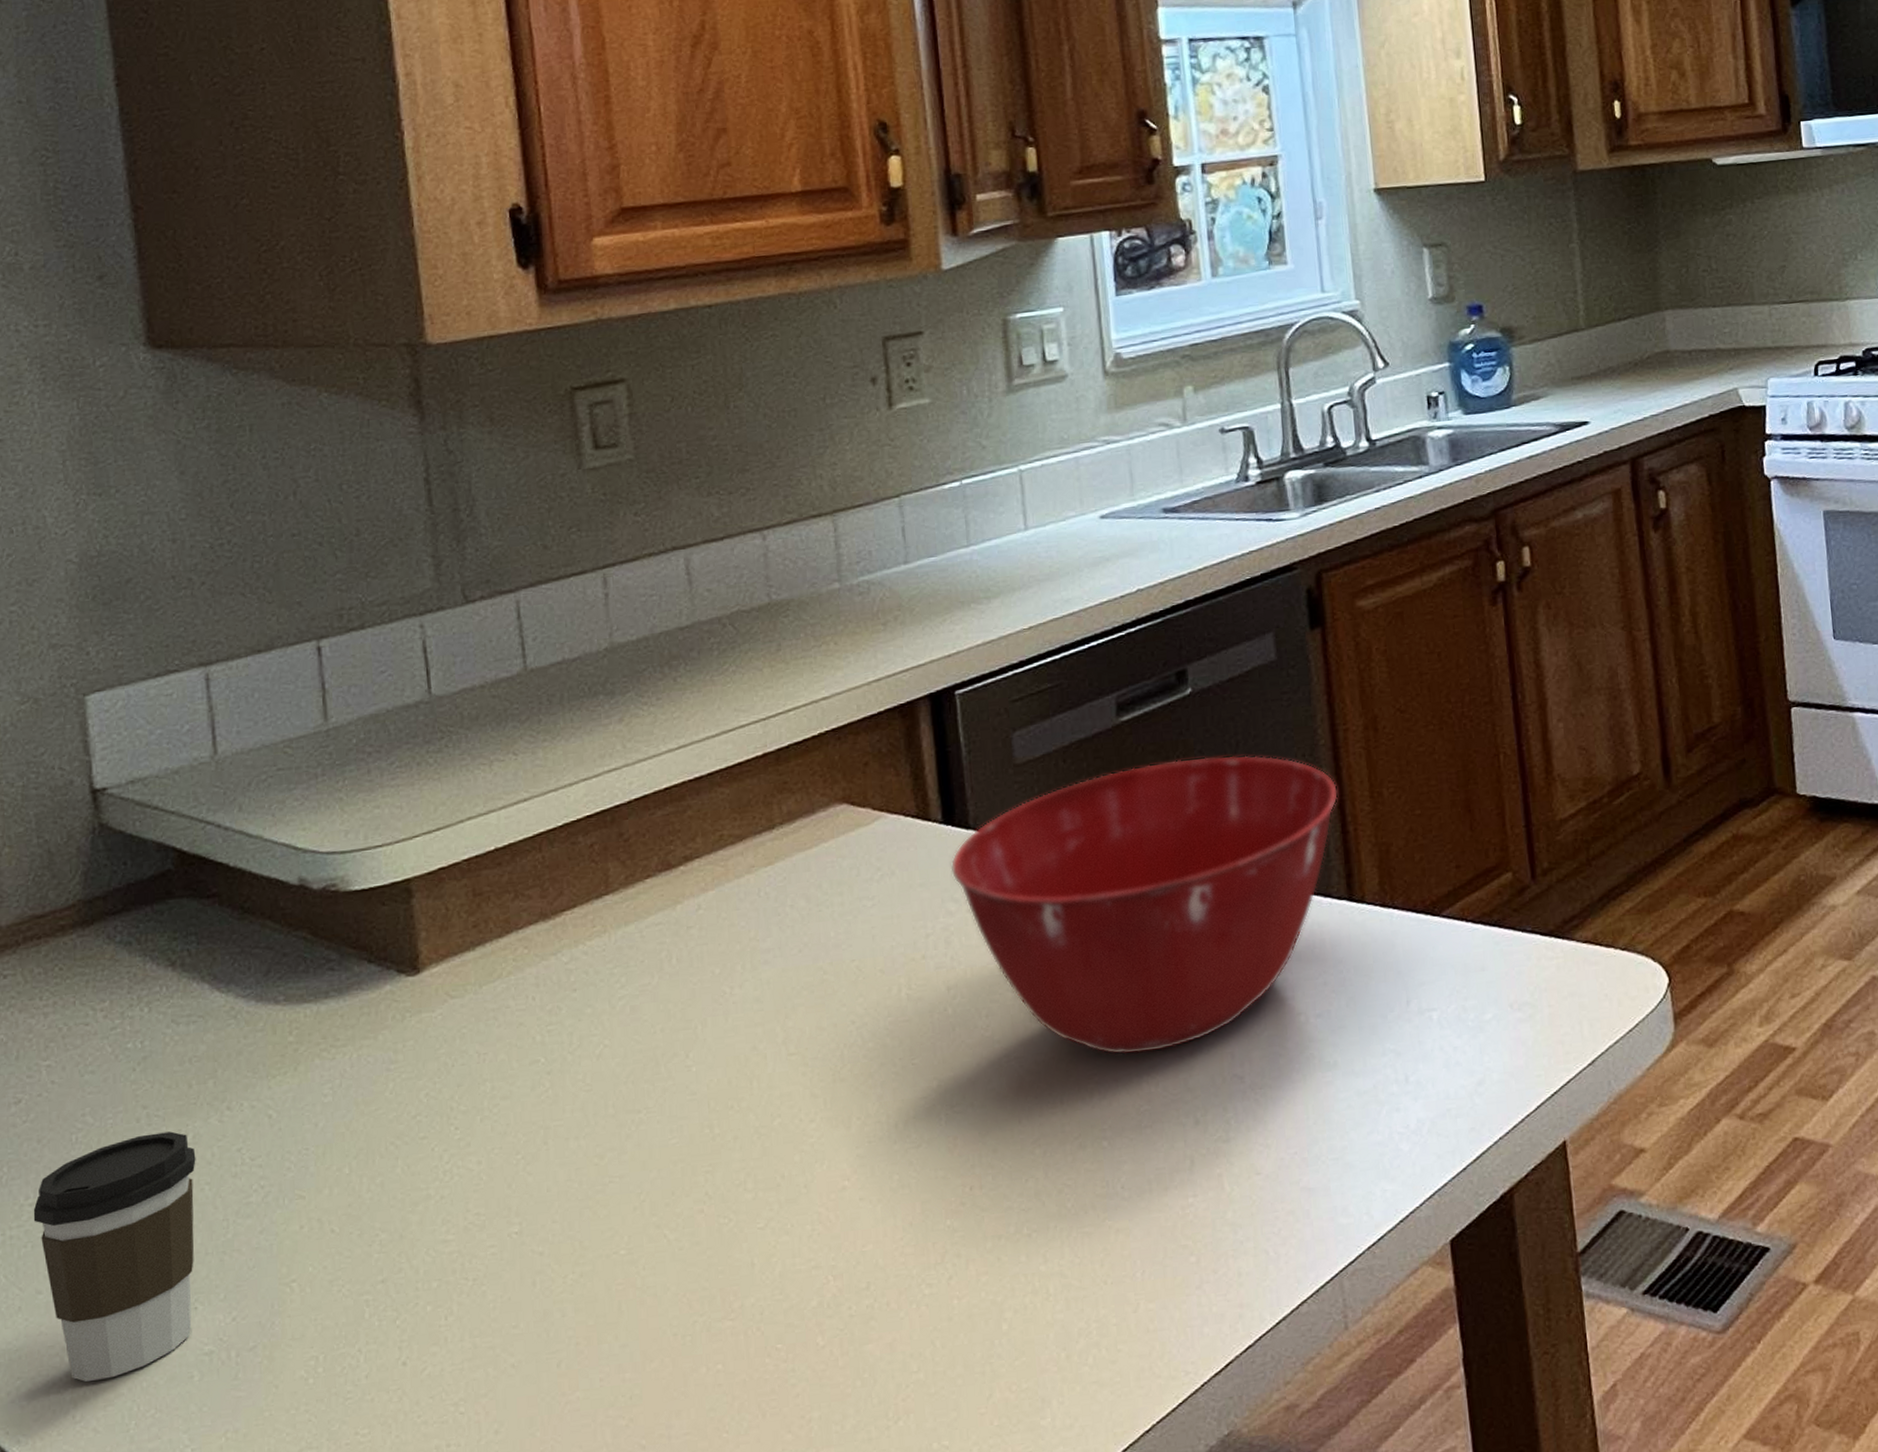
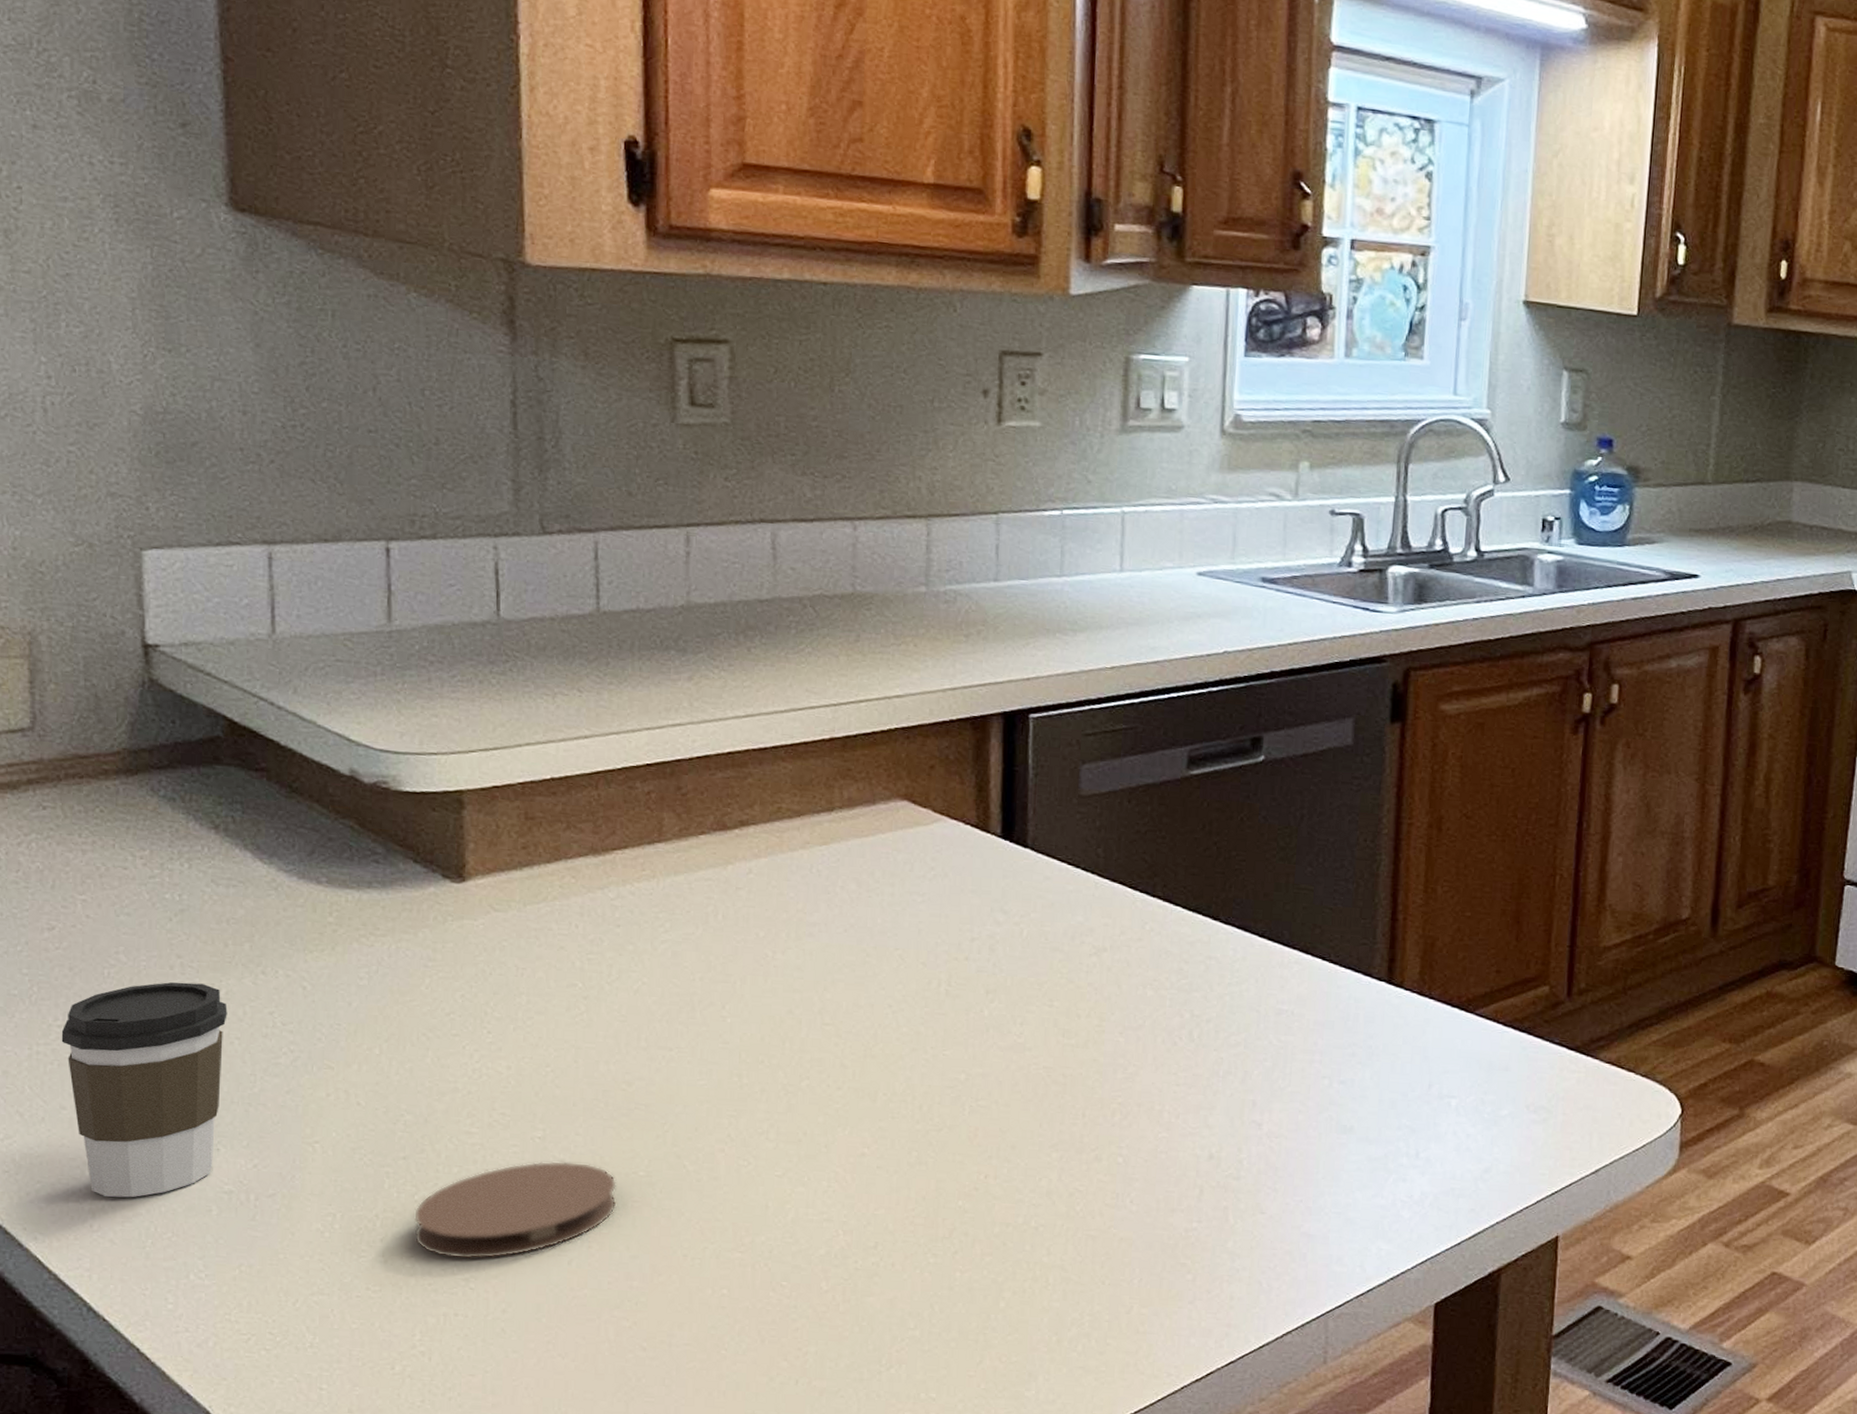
coaster: none [397,1251,601,1383] -> present [414,1160,617,1259]
mixing bowl: present [950,755,1339,1055] -> none [1003,820,1394,1087]

